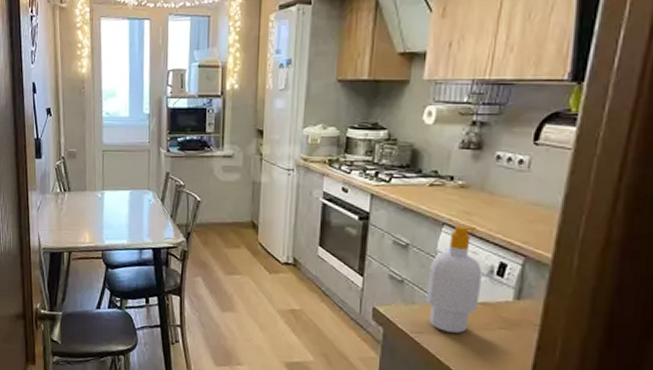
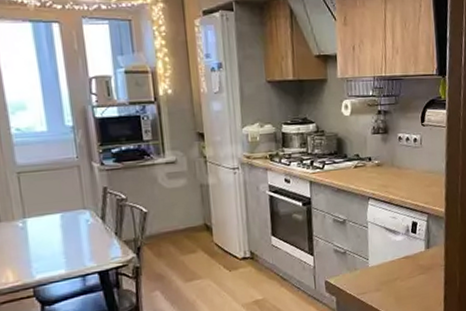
soap bottle: present [426,225,483,333] -> none [364,196,403,288]

